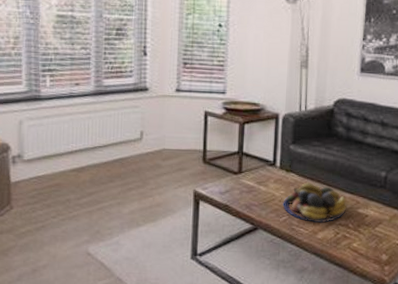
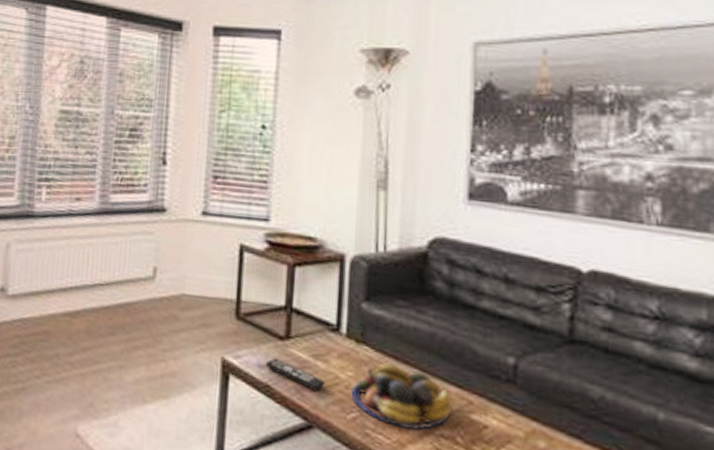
remote control: none [225,187,265,206] -> present [265,358,324,392]

